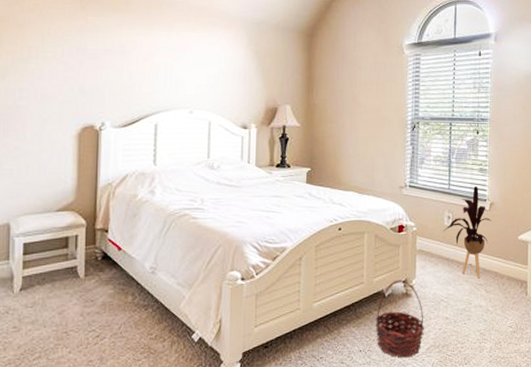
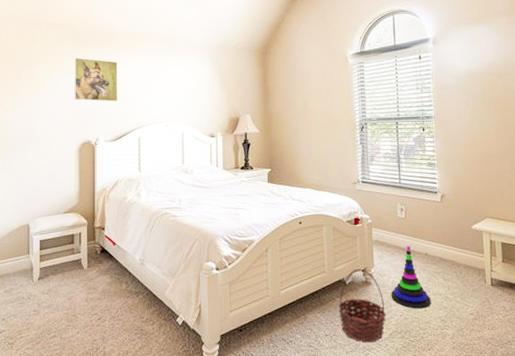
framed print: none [74,21,133,80] -> present [74,57,118,102]
stacking toy: none [431,256,472,322] -> present [391,246,431,309]
house plant: present [443,186,491,279] -> none [397,180,444,267]

